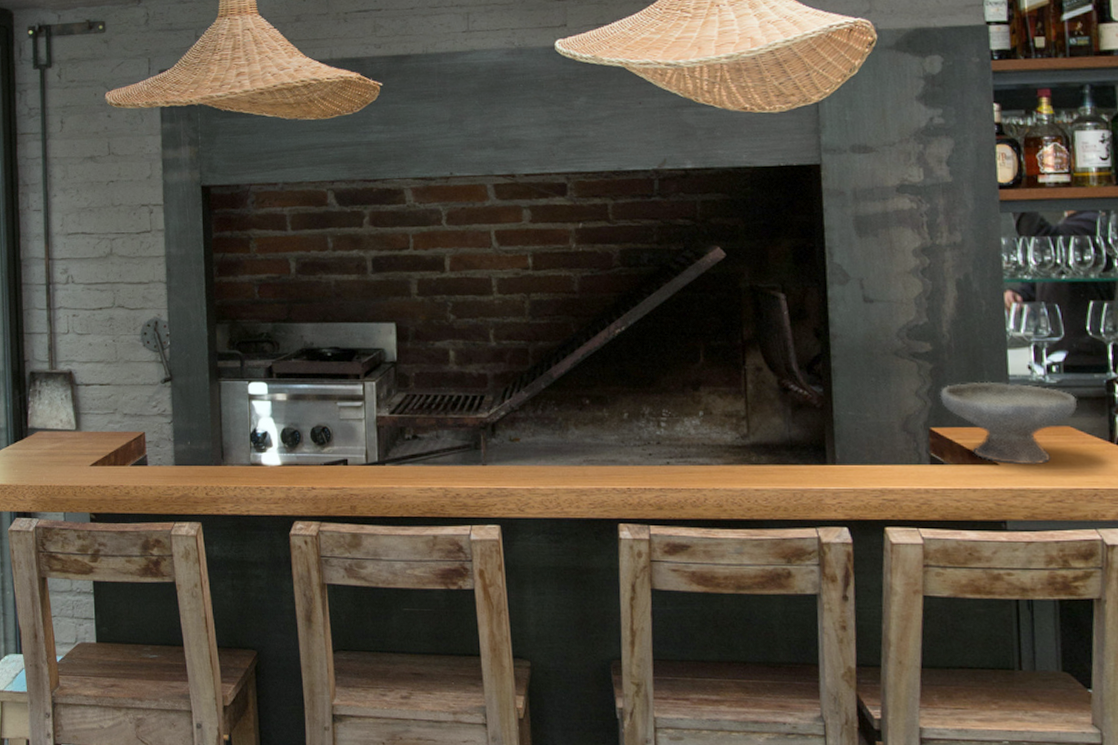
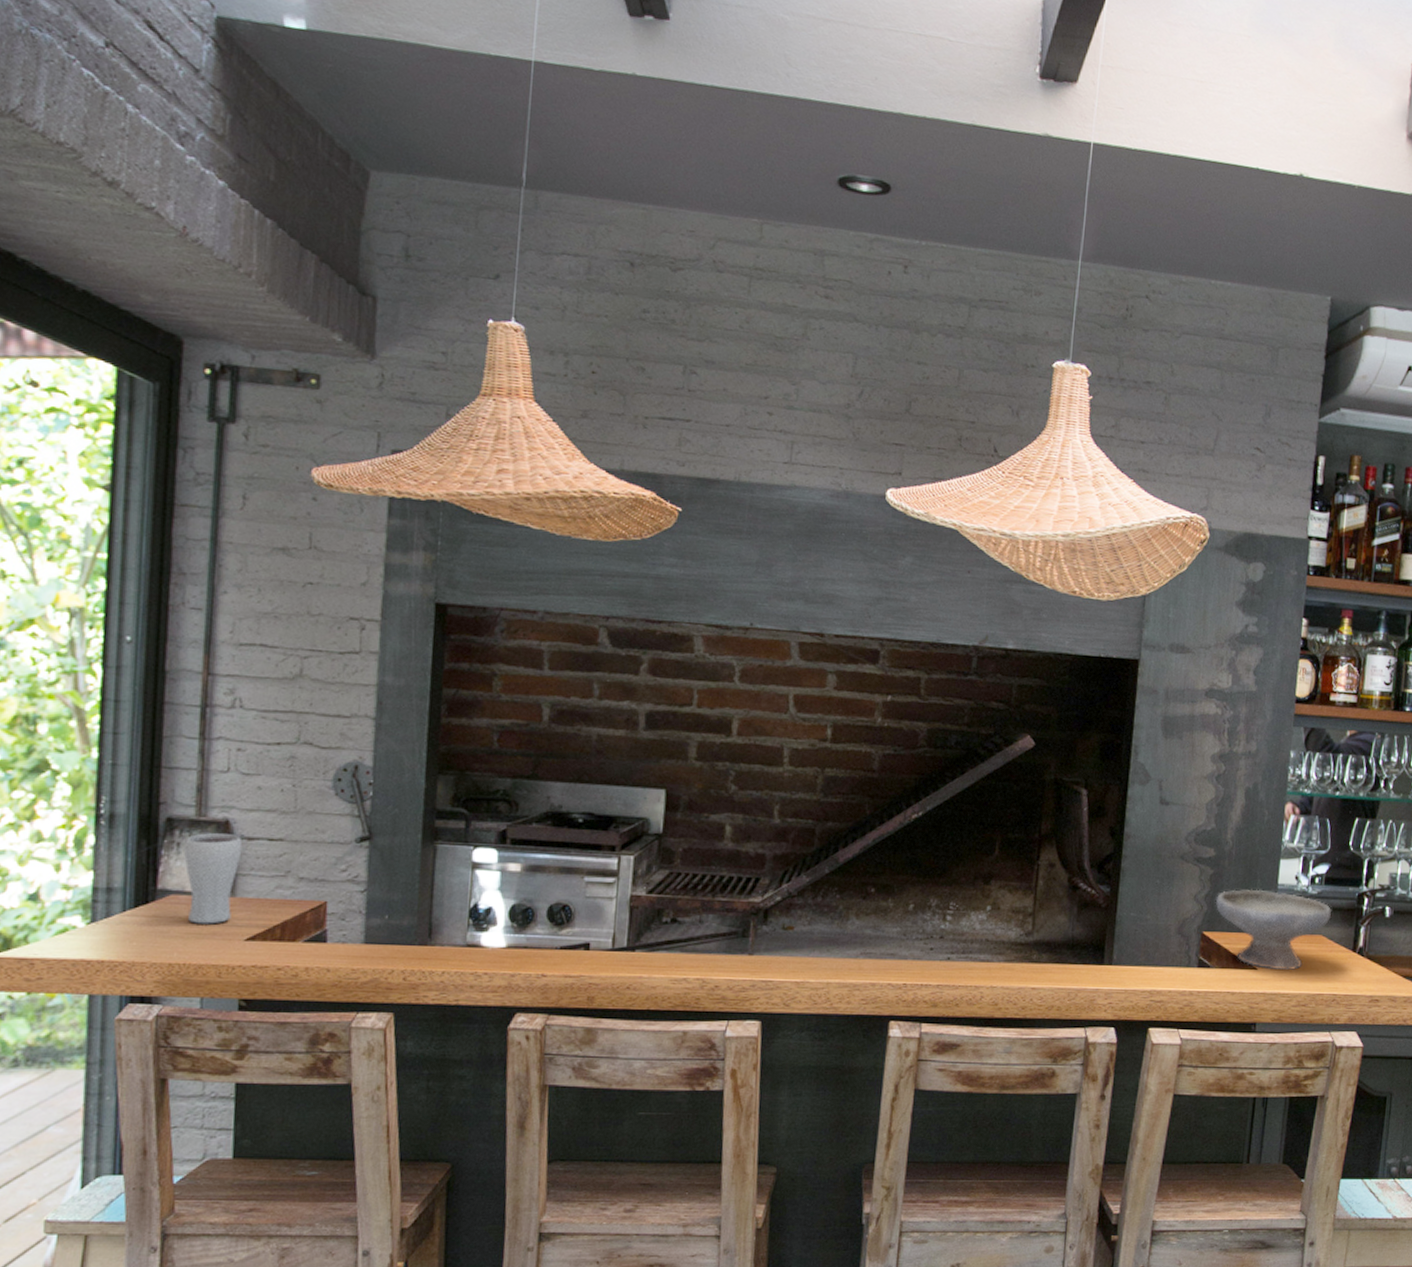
drinking glass: none [44,382,83,454] -> present [184,833,243,924]

